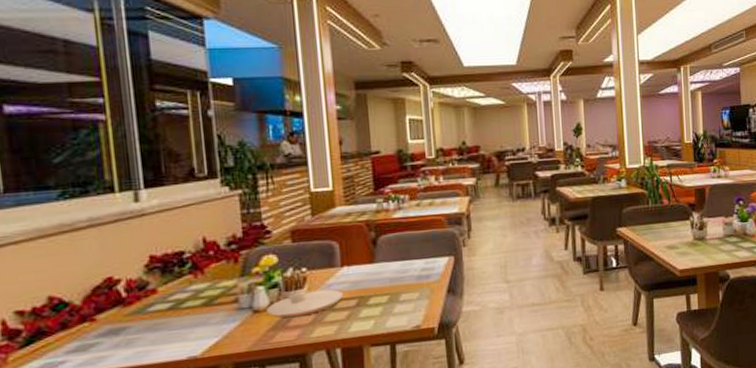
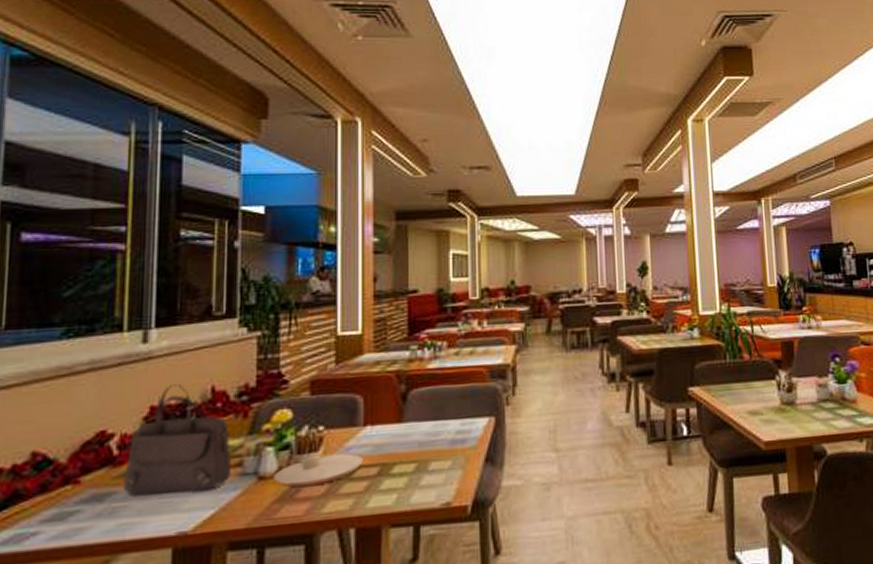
handbag: none [134,236,229,329] -> present [124,384,231,495]

